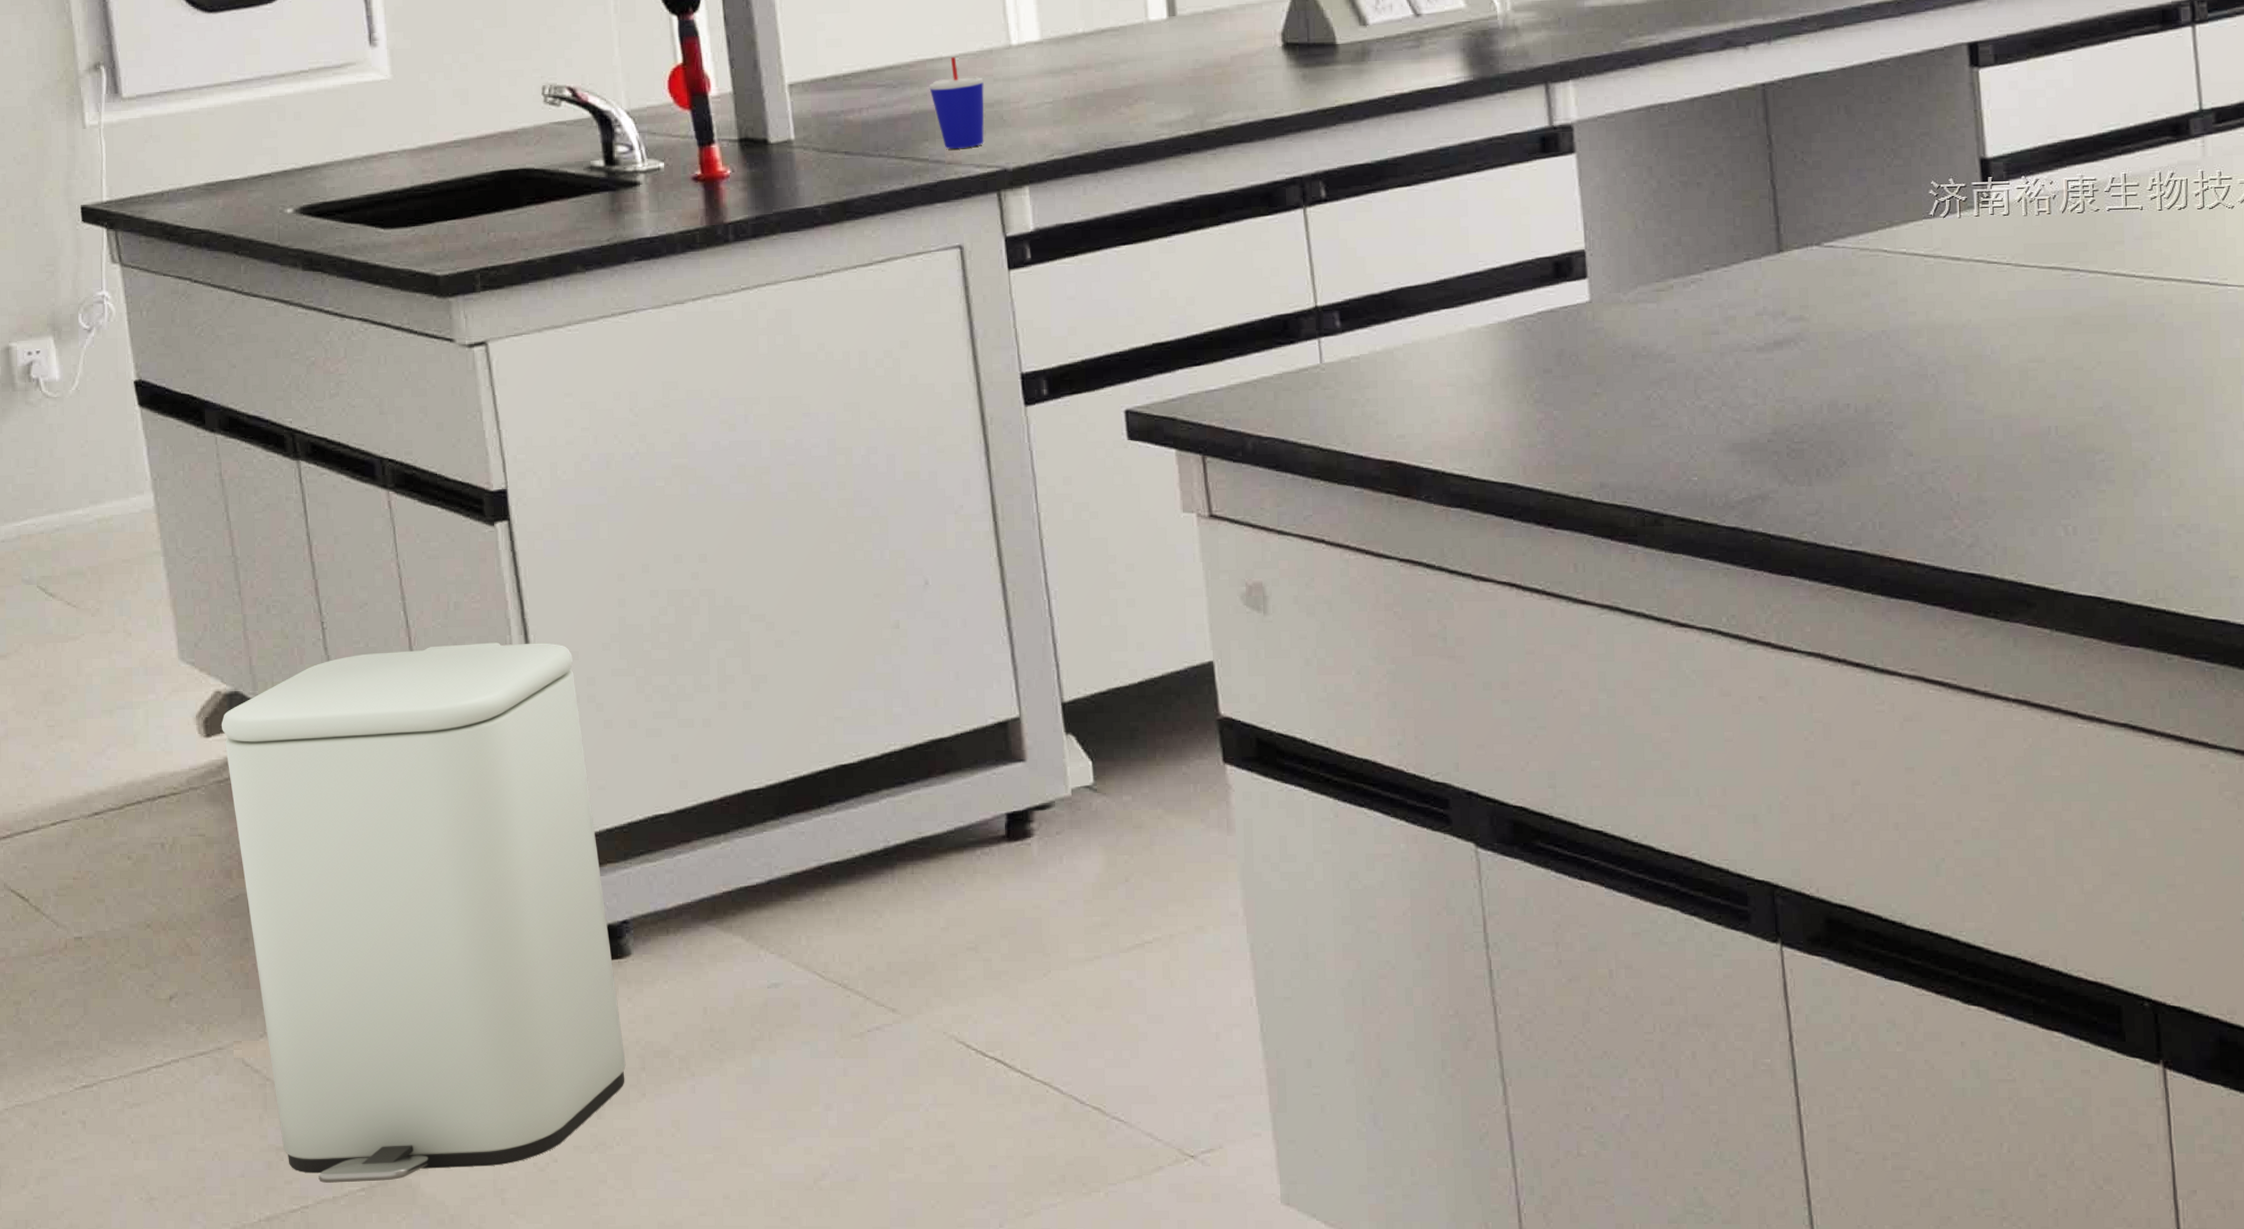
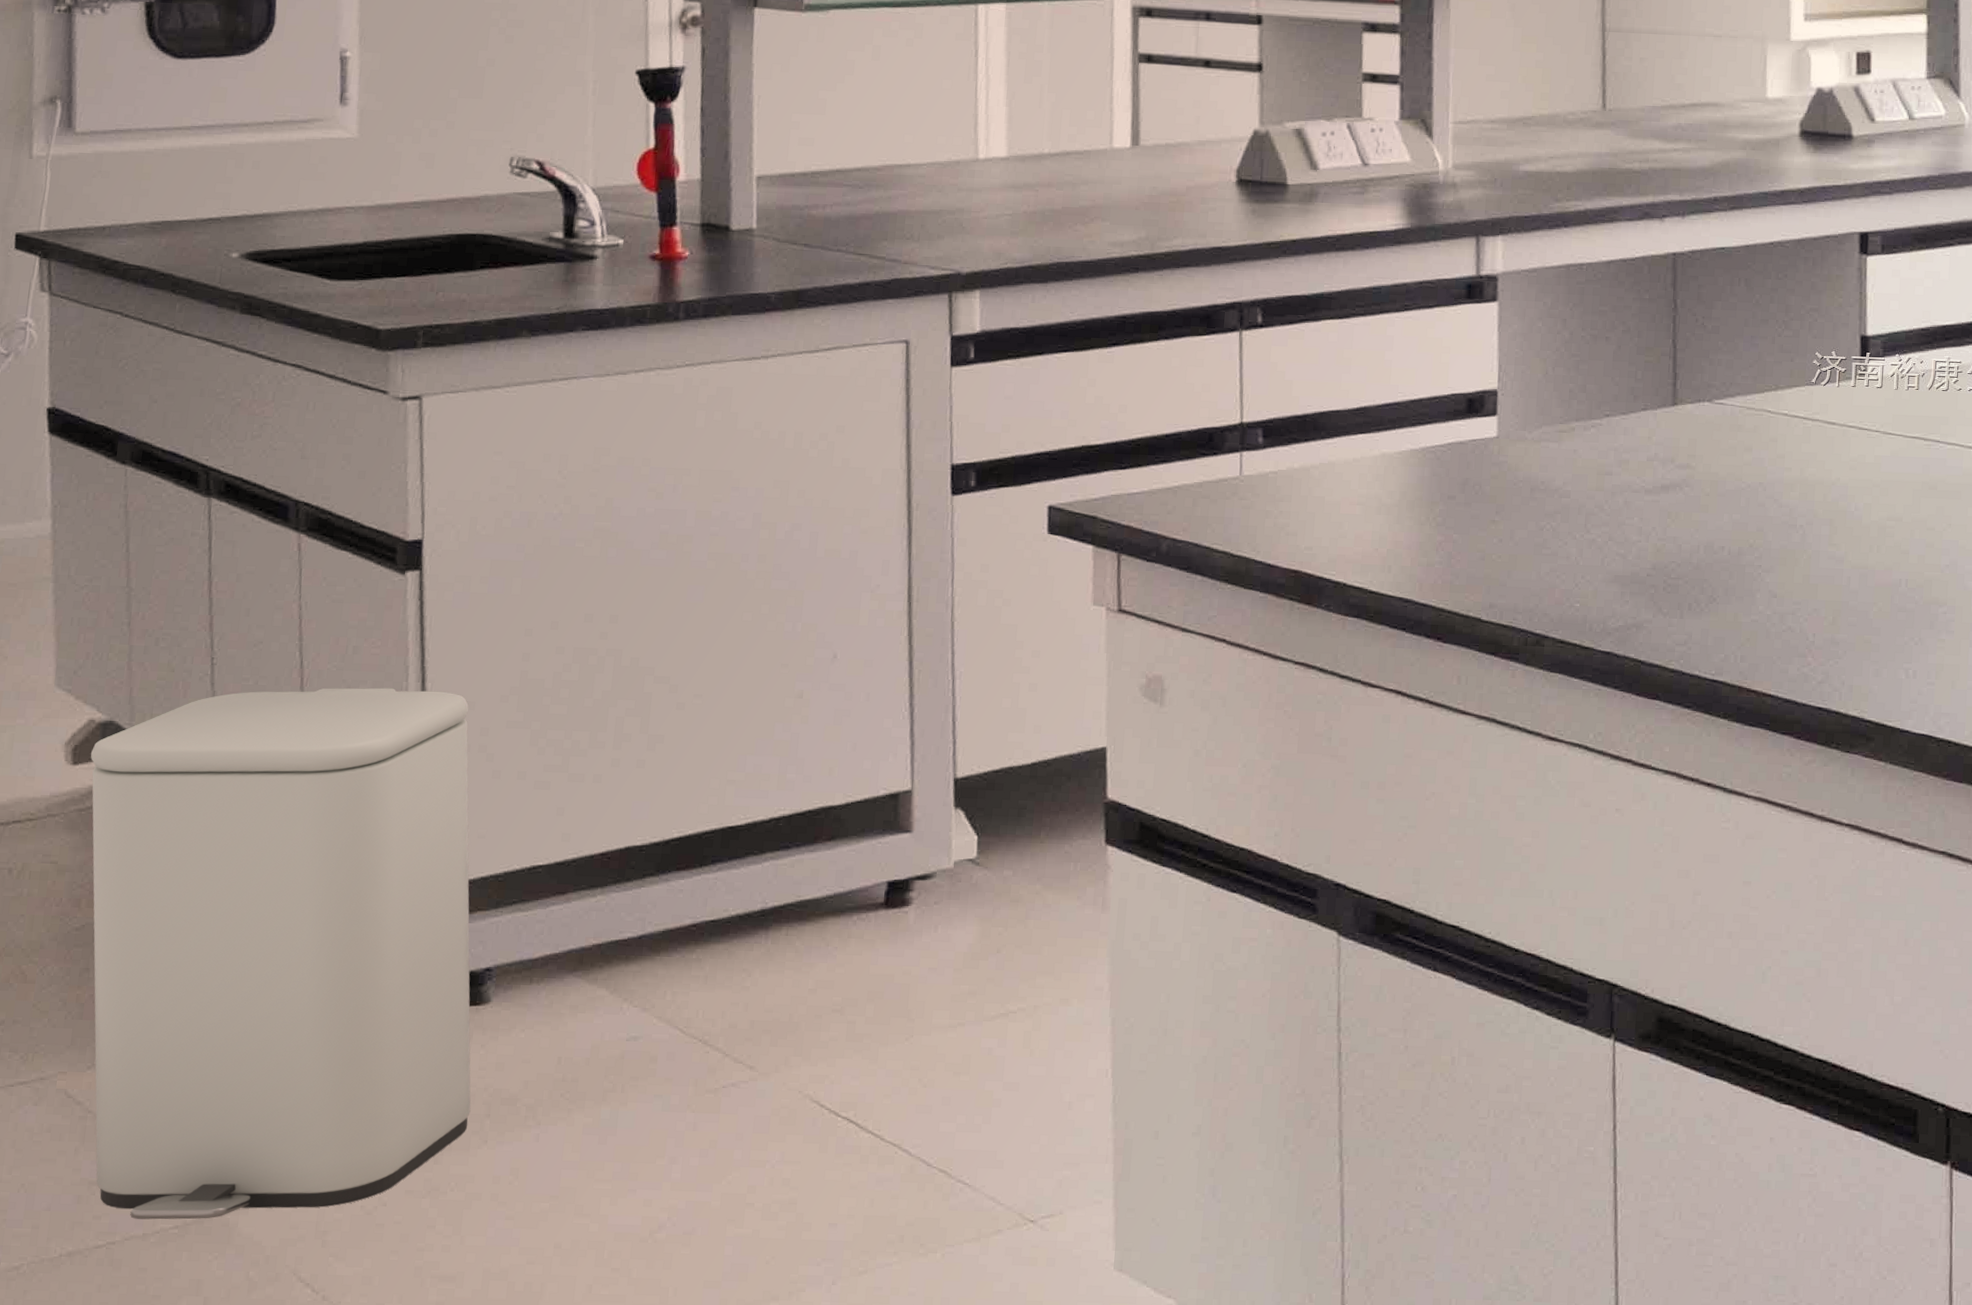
beverage cup: present [929,56,984,149] -> none [894,164,948,250]

